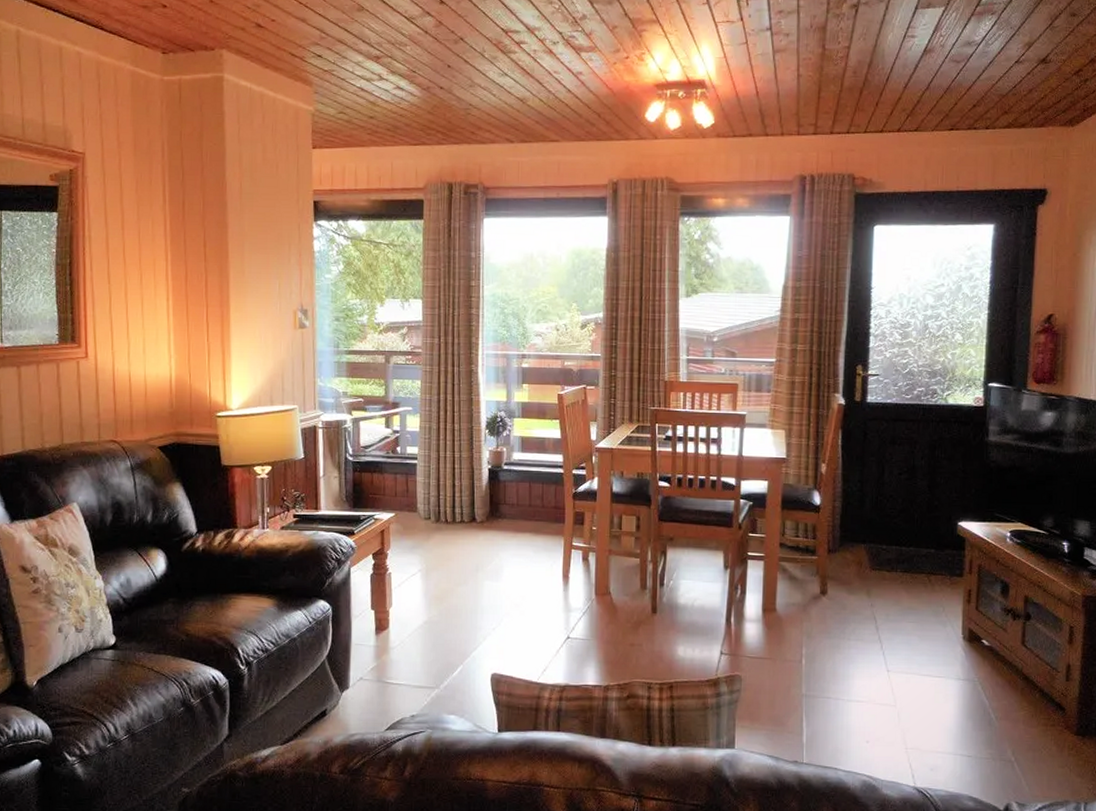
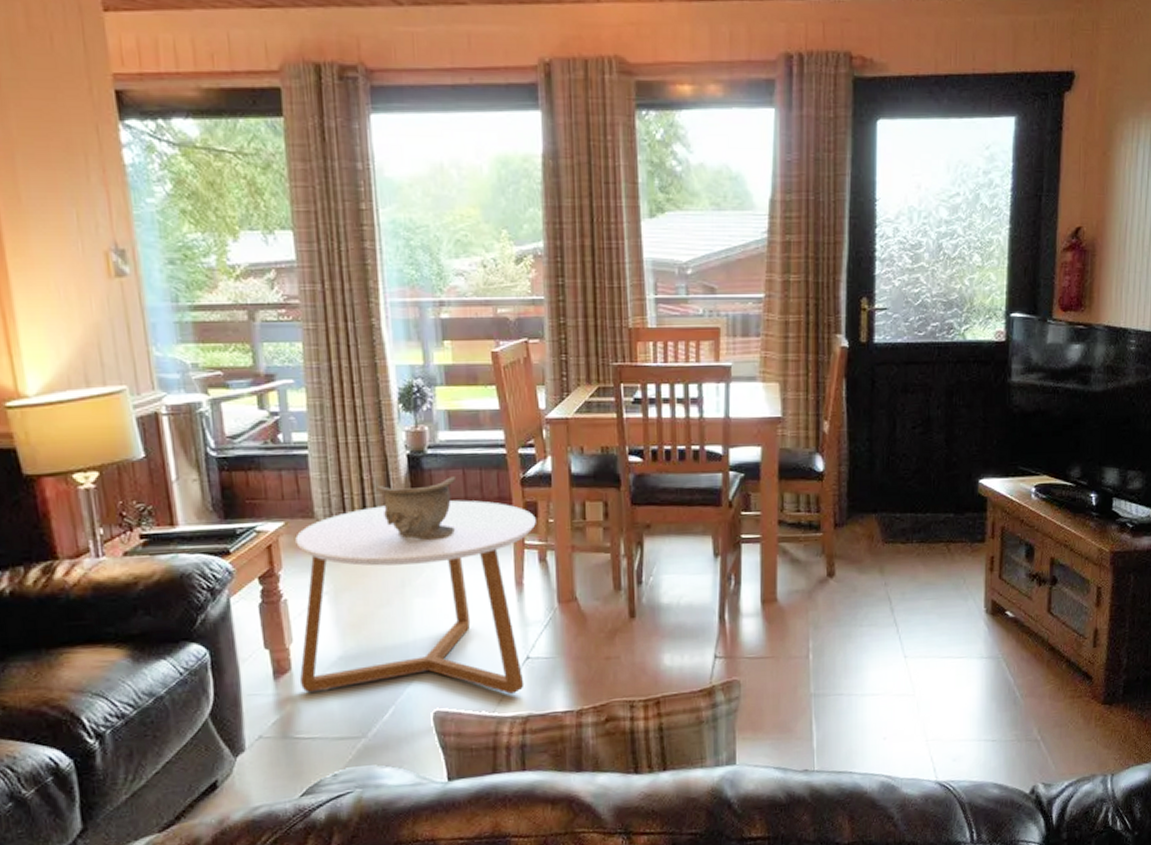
coffee table: none [394,506,582,667] -> present [295,500,536,695]
decorative bowl: none [463,488,524,537] -> present [376,476,457,541]

